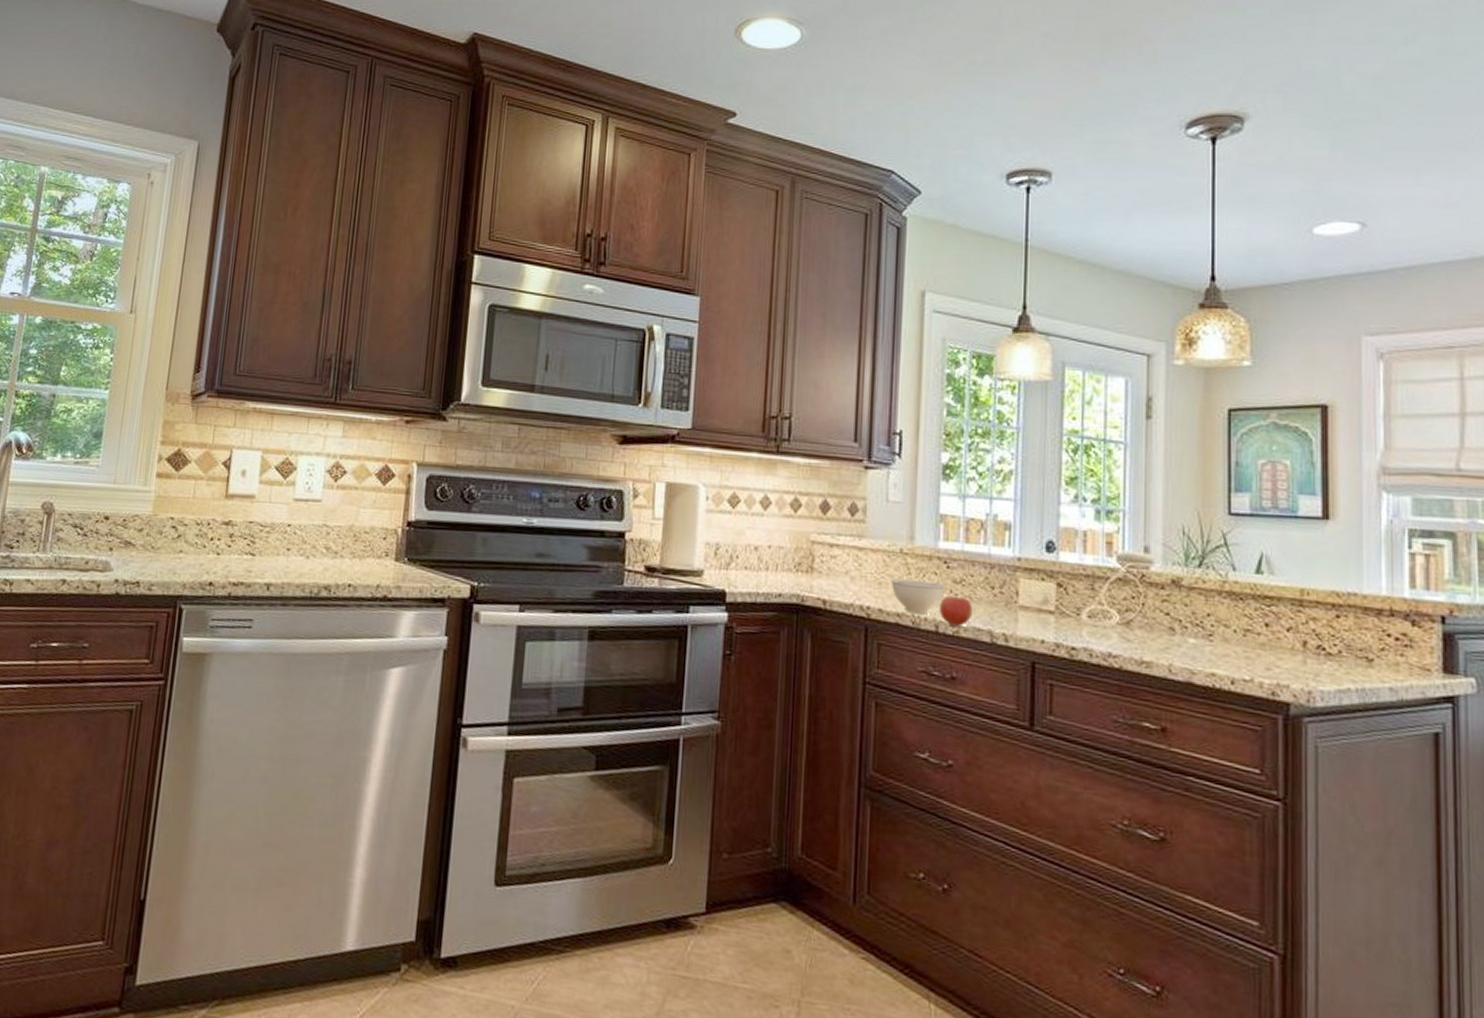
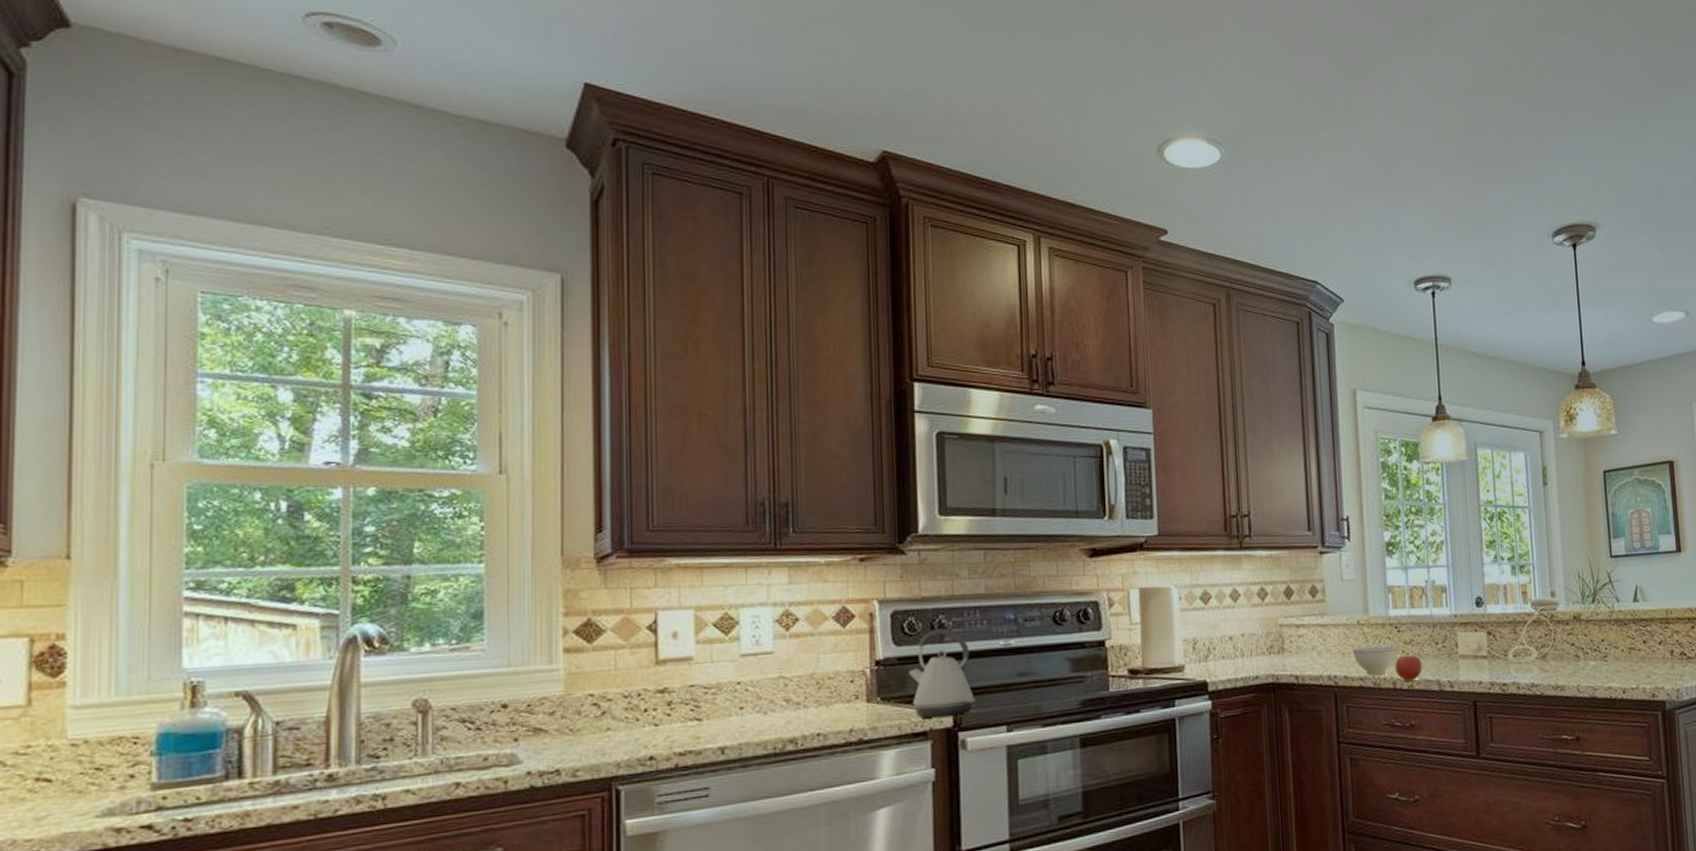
kettle: none [436,497,494,589] -> present [909,628,977,719]

